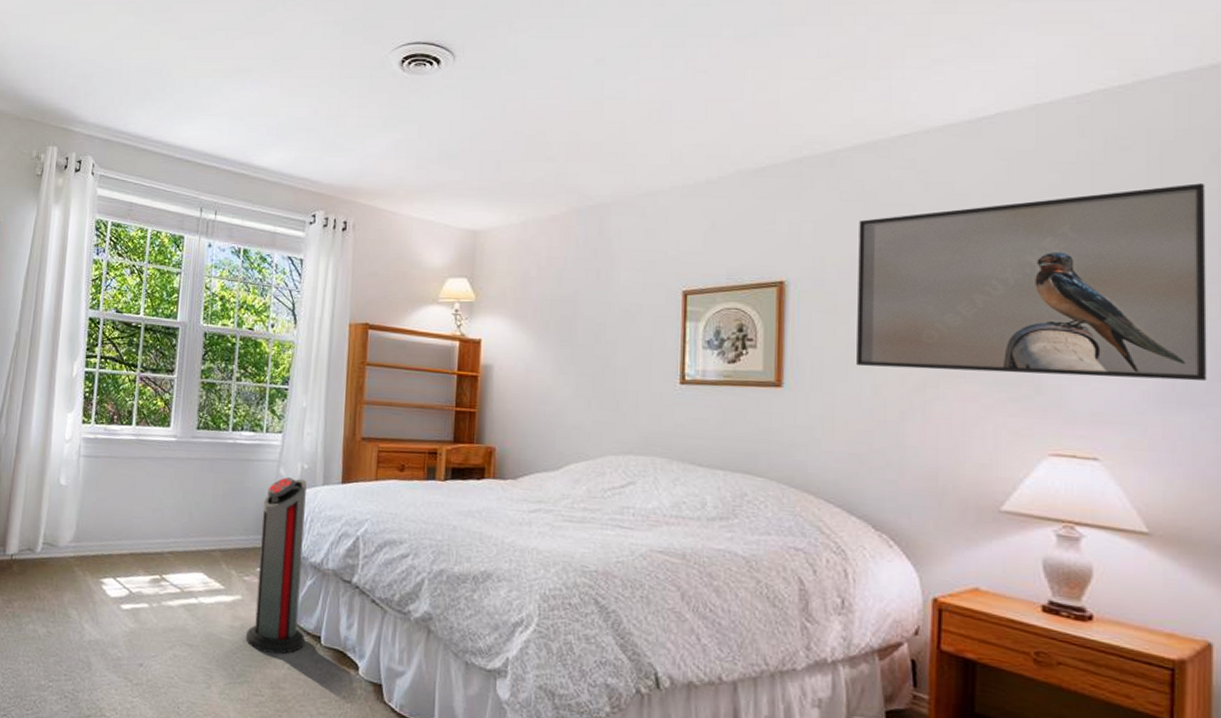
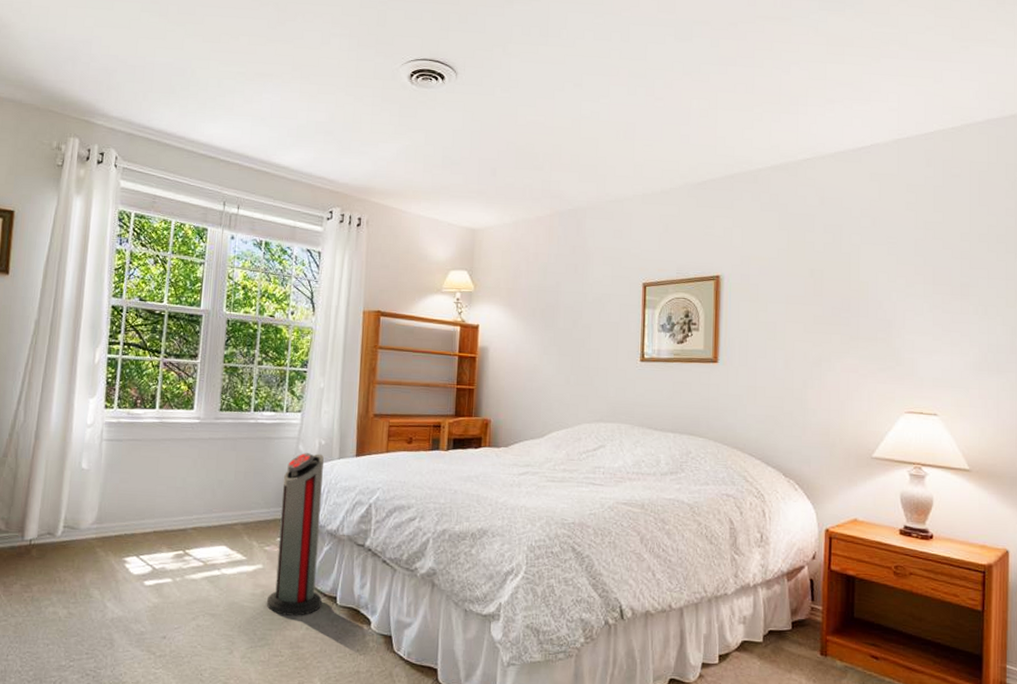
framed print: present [857,183,1207,381] -> none [772,204,1007,354]

